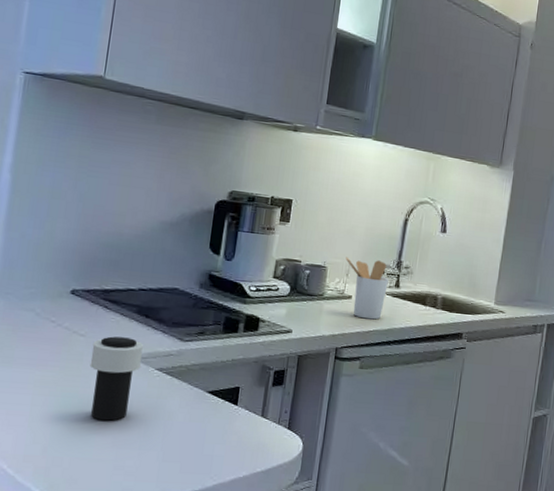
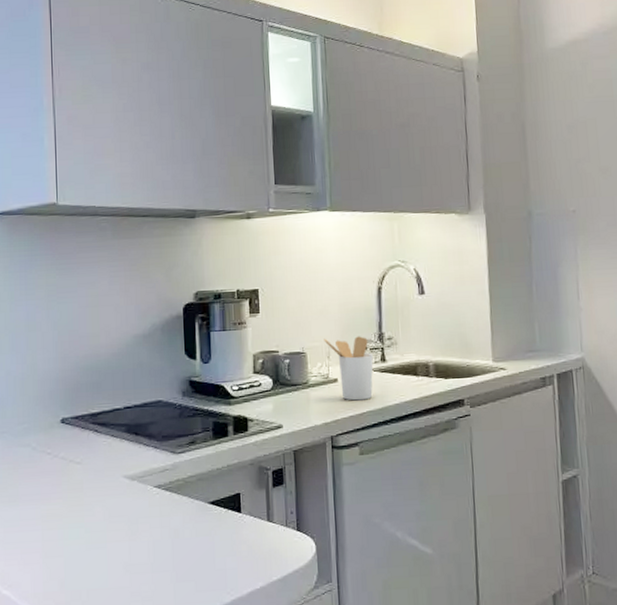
cup: present [90,336,144,421] -> none [90,458,140,547]

